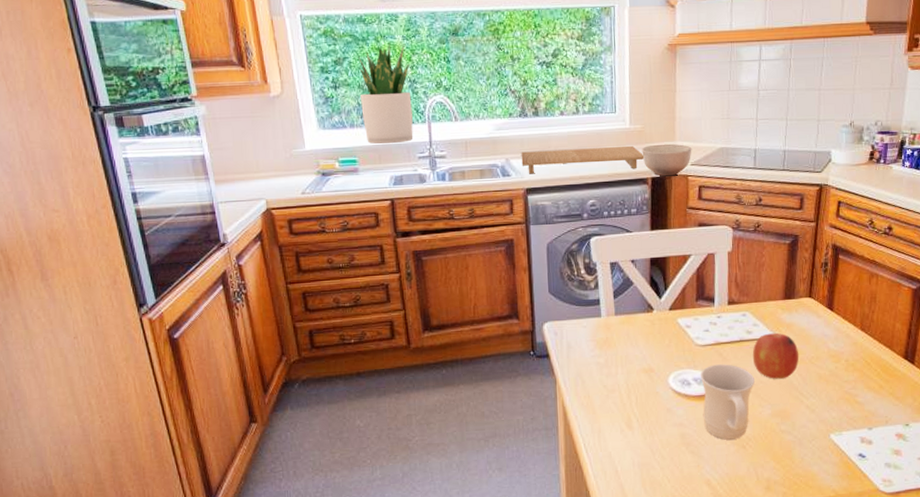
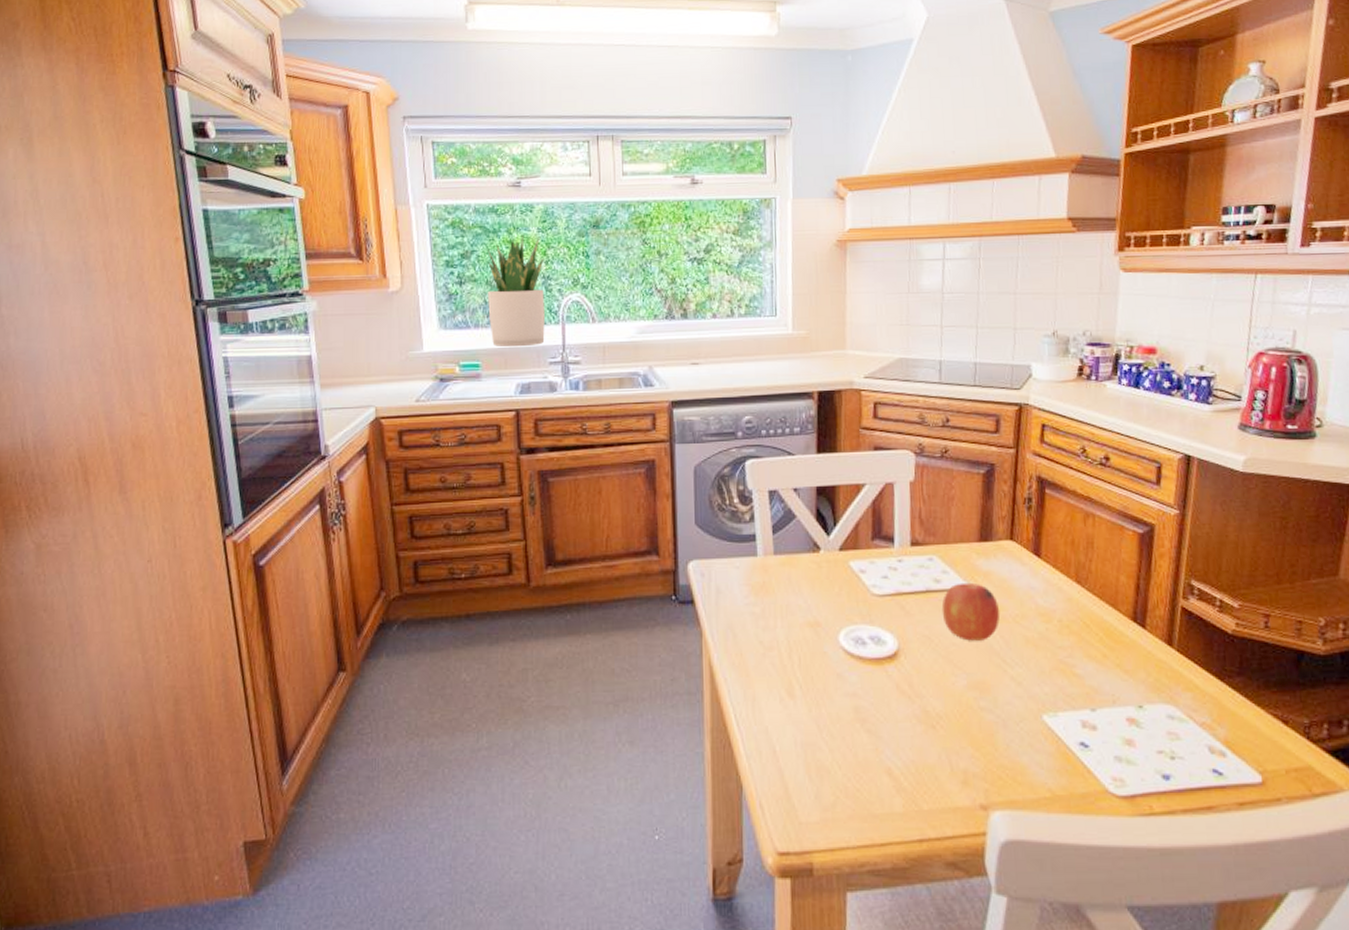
cutting board: present [521,145,645,174] -> none [666,354,810,385]
bowl: present [642,144,692,177] -> none [806,353,866,390]
mug: present [701,364,755,440] -> none [878,620,945,717]

